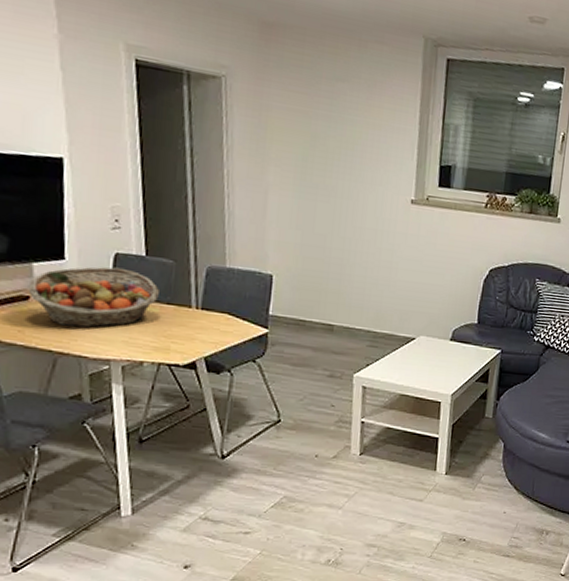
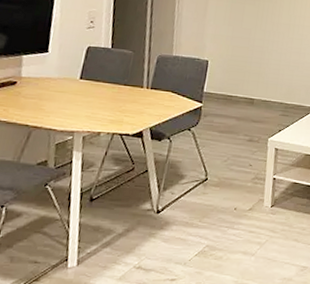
fruit basket: present [28,267,159,328] -> none [16,57,119,106]

